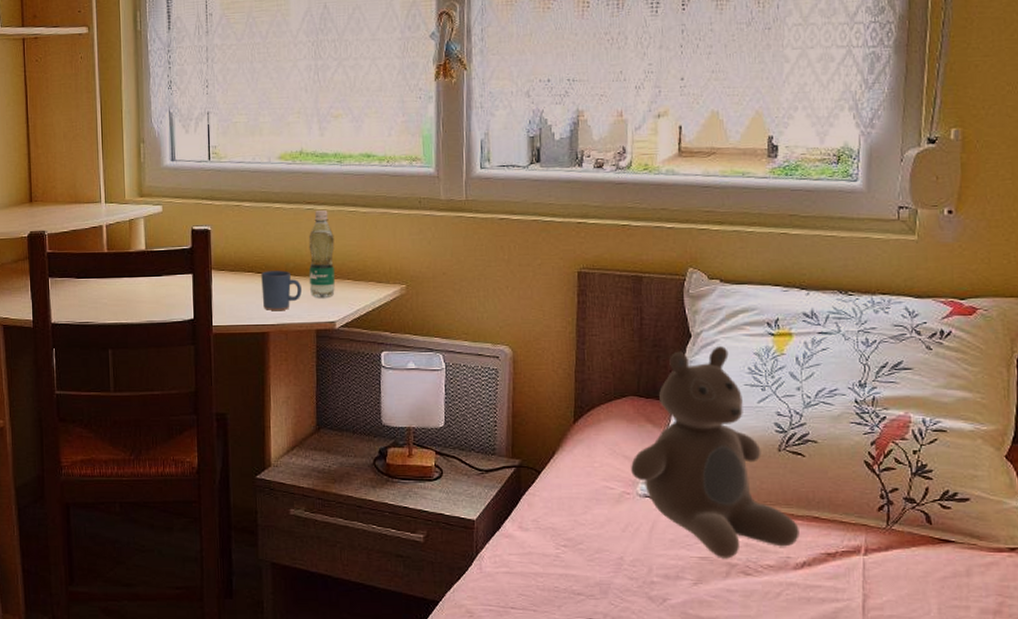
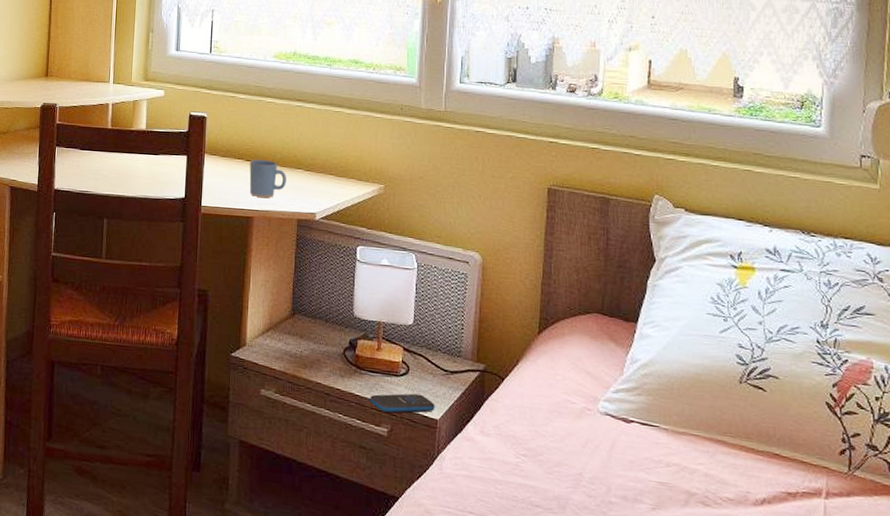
bottle: present [308,209,336,299] -> none [293,107,320,191]
mobile phone: none [403,496,471,520] -> present [369,393,435,414]
teddy bear: present [631,346,800,559] -> none [593,273,760,487]

